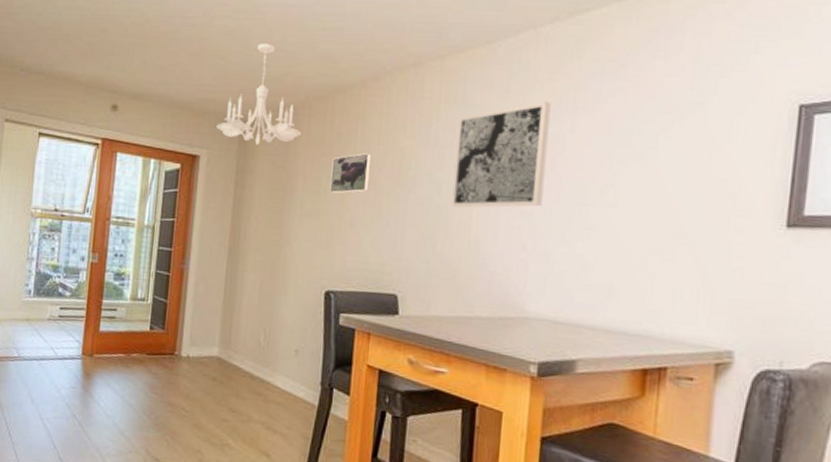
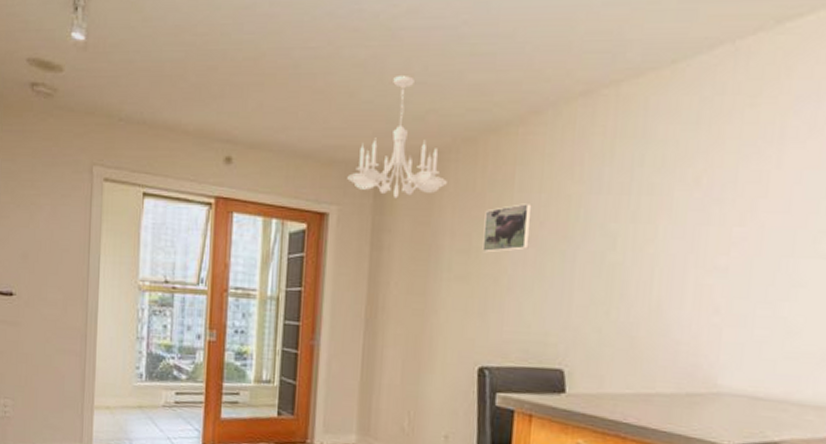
wall art: present [451,102,551,208] -> none [628,132,752,265]

